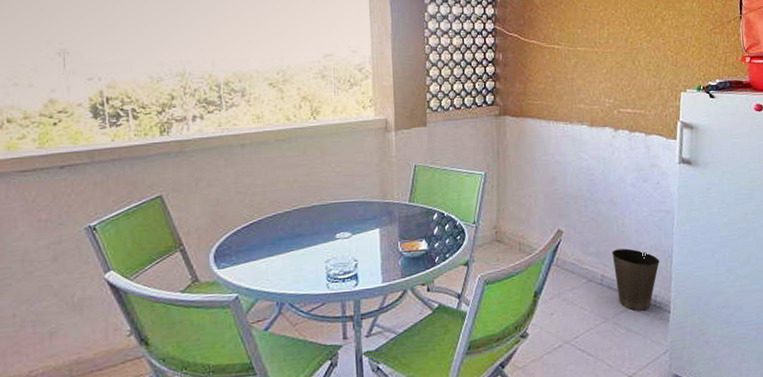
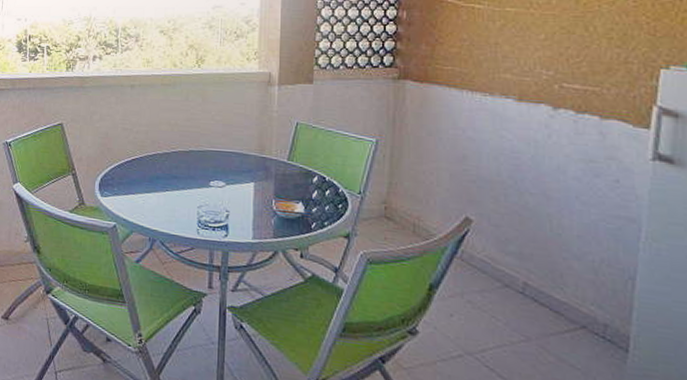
waste basket: present [612,248,660,311] -> none [541,254,614,341]

